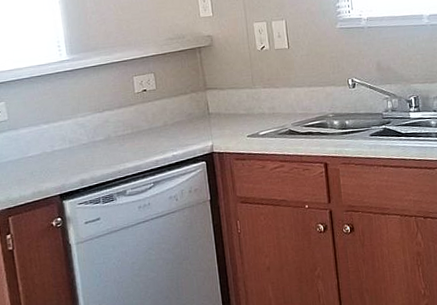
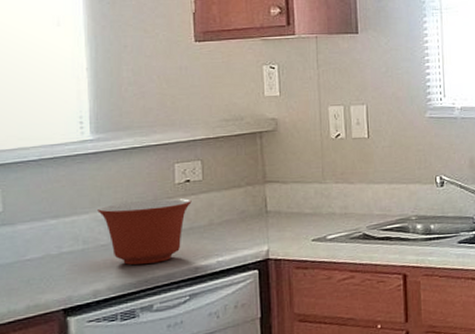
mixing bowl: none [78,105,149,159] -> present [97,198,192,265]

